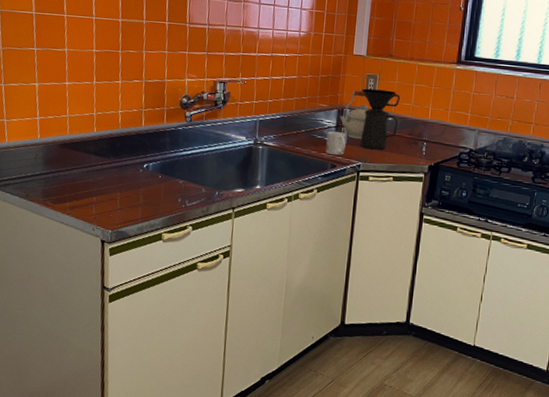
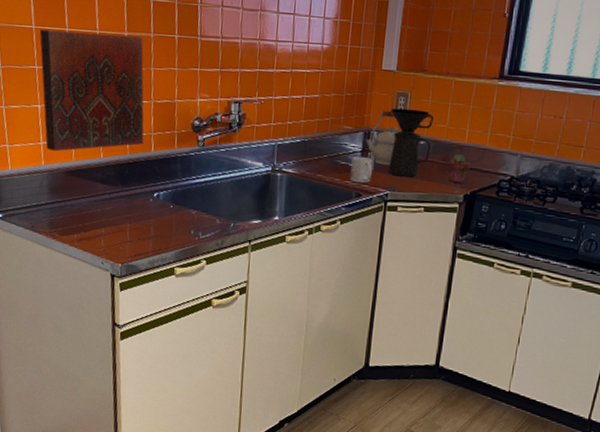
decorative tile: none [39,15,136,126] -> present [40,29,144,152]
potted succulent: none [414,130,433,155] -> present [448,154,470,183]

